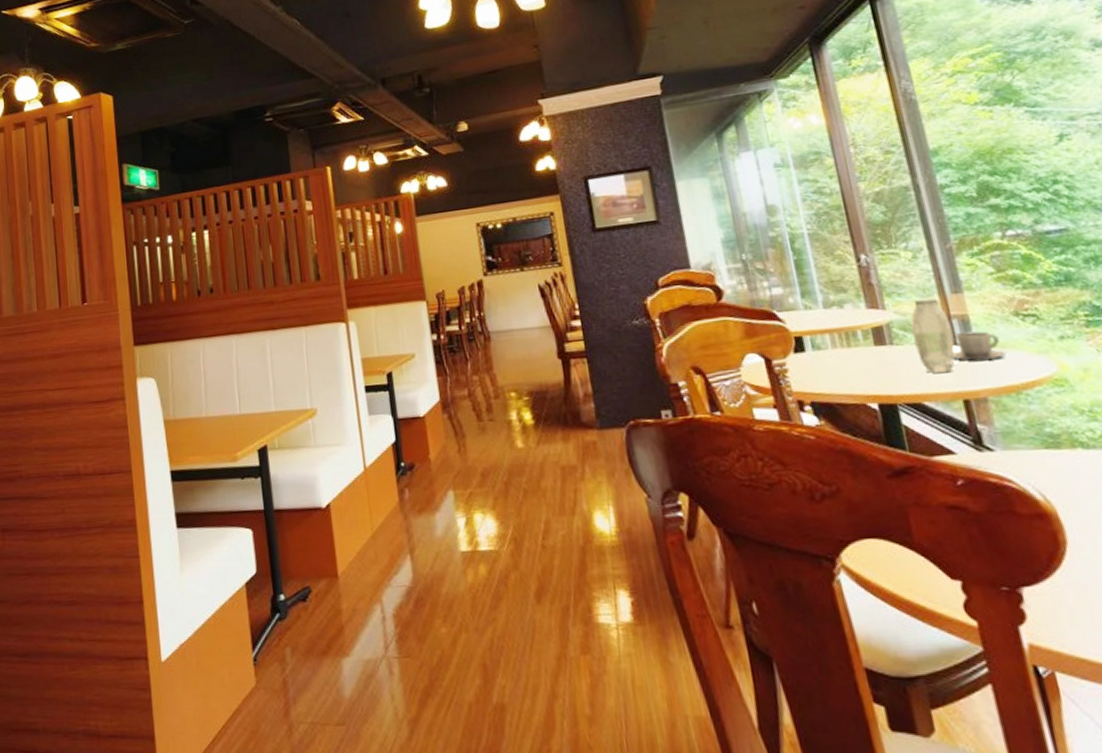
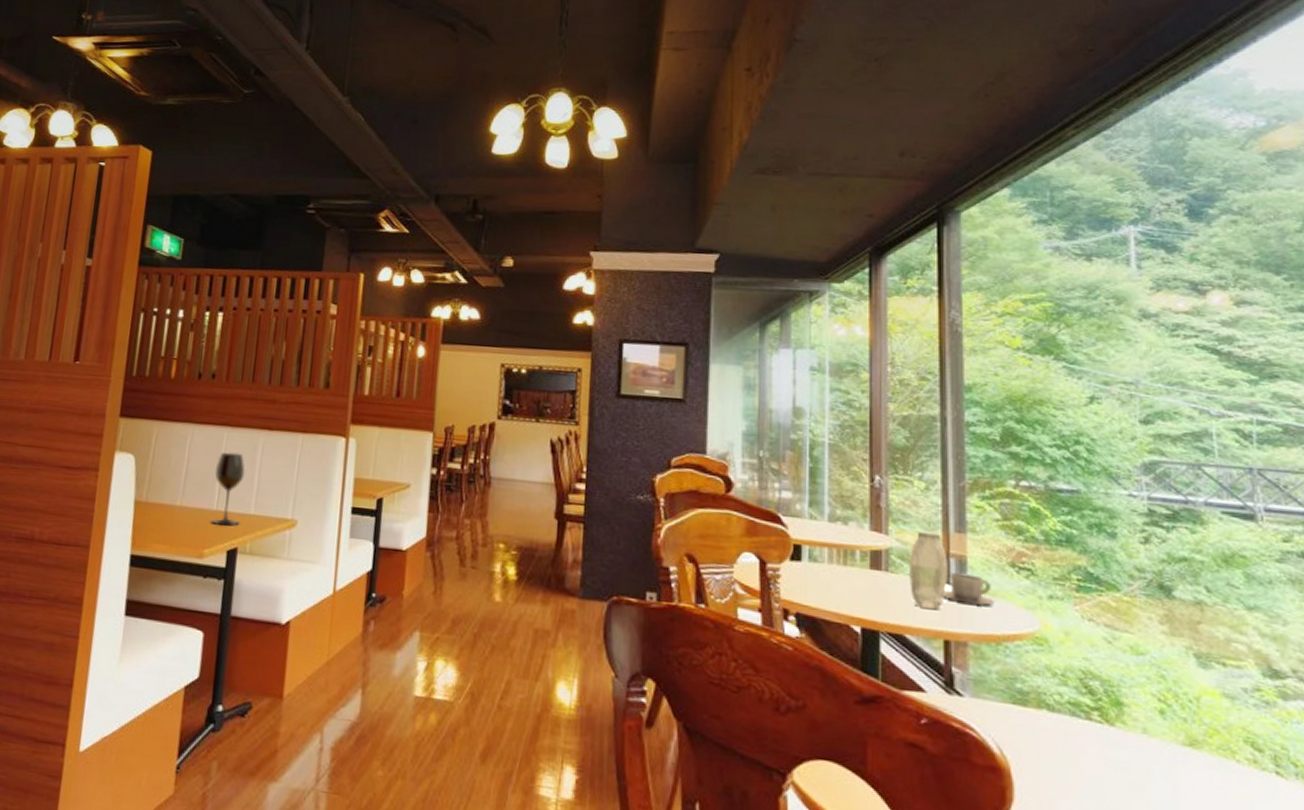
wineglass: none [231,357,264,429] -> present [211,452,246,527]

